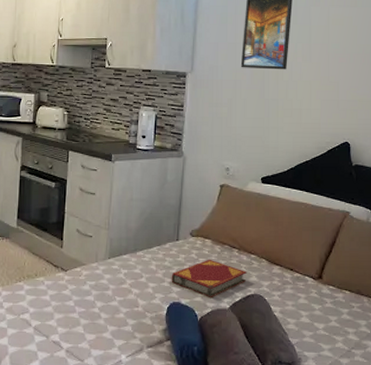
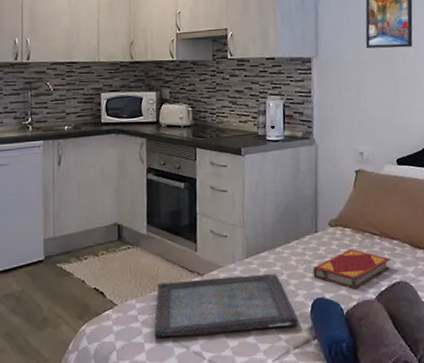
serving tray: none [17,274,154,327] -> present [154,273,299,338]

